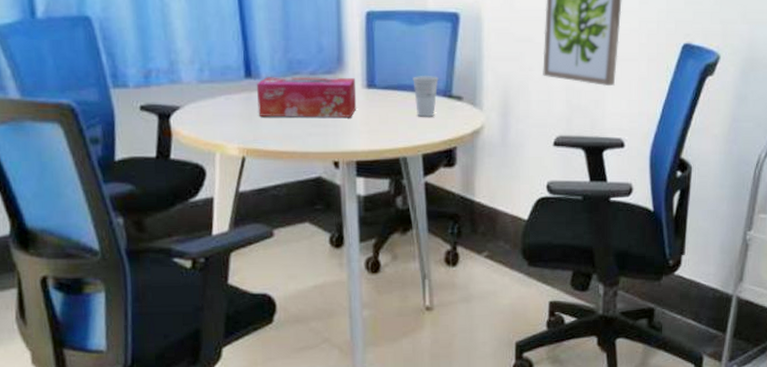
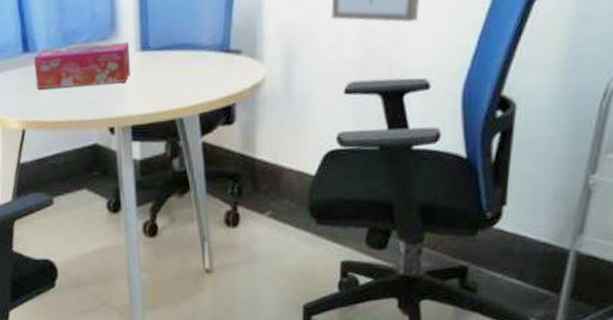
cup: present [413,75,439,117] -> none [188,31,215,75]

